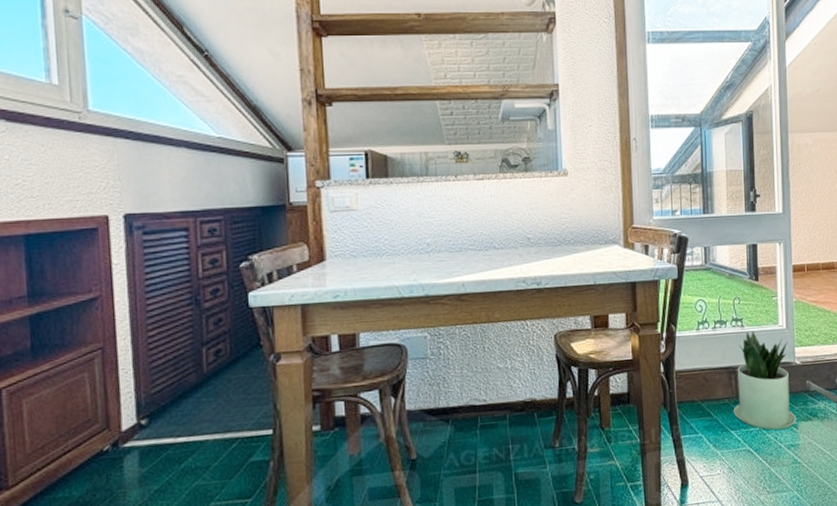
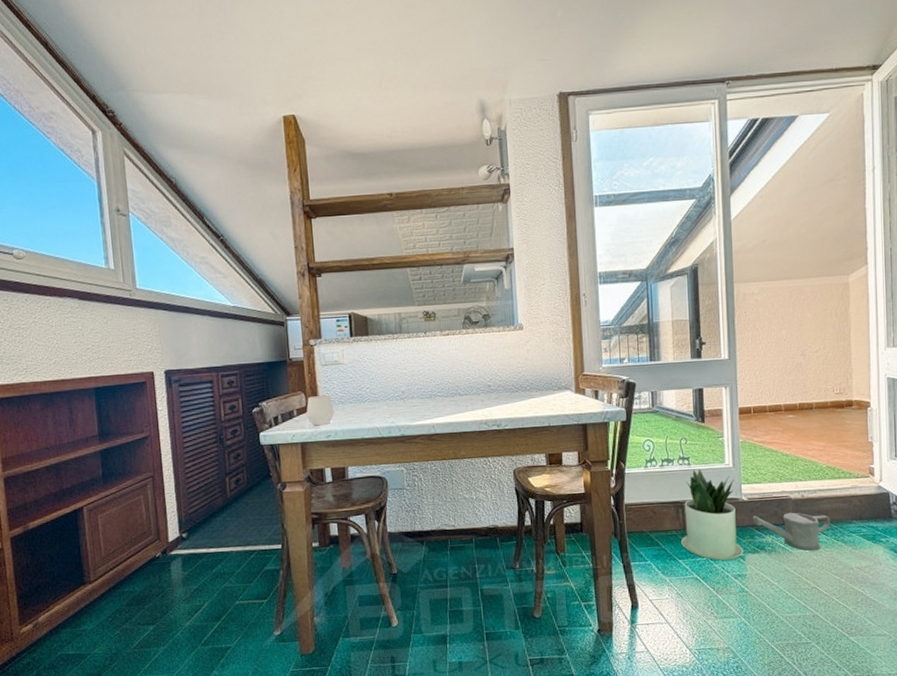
cup: none [309,247,344,284] -> present [306,395,335,426]

